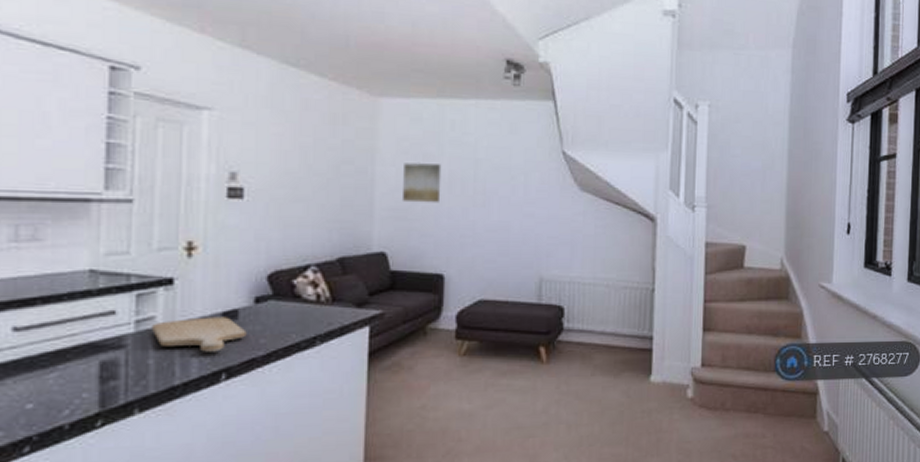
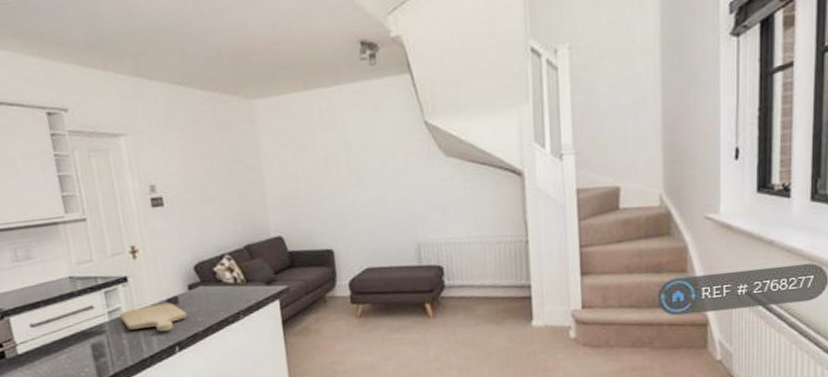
wall art: present [401,163,442,203] -> none [284,151,320,191]

